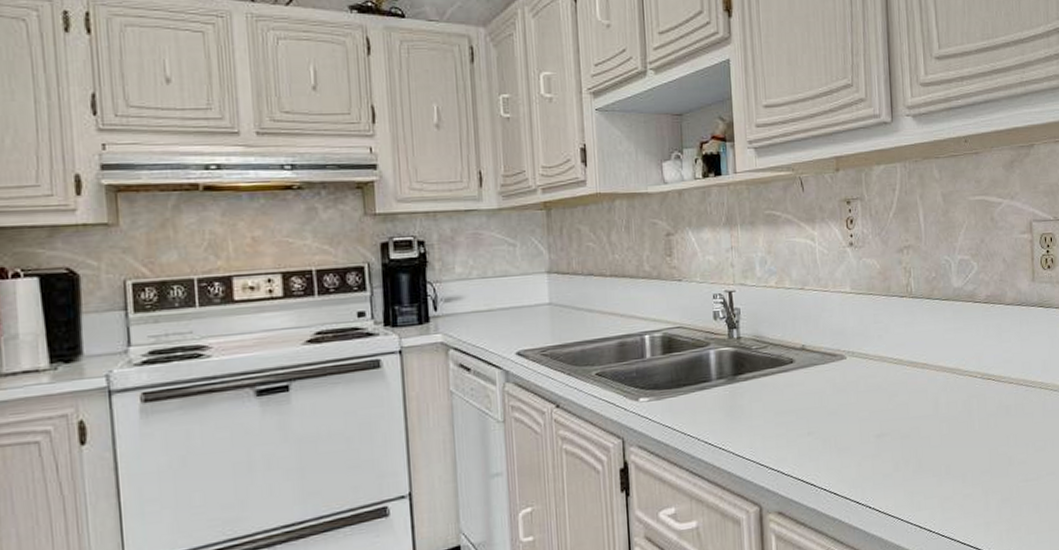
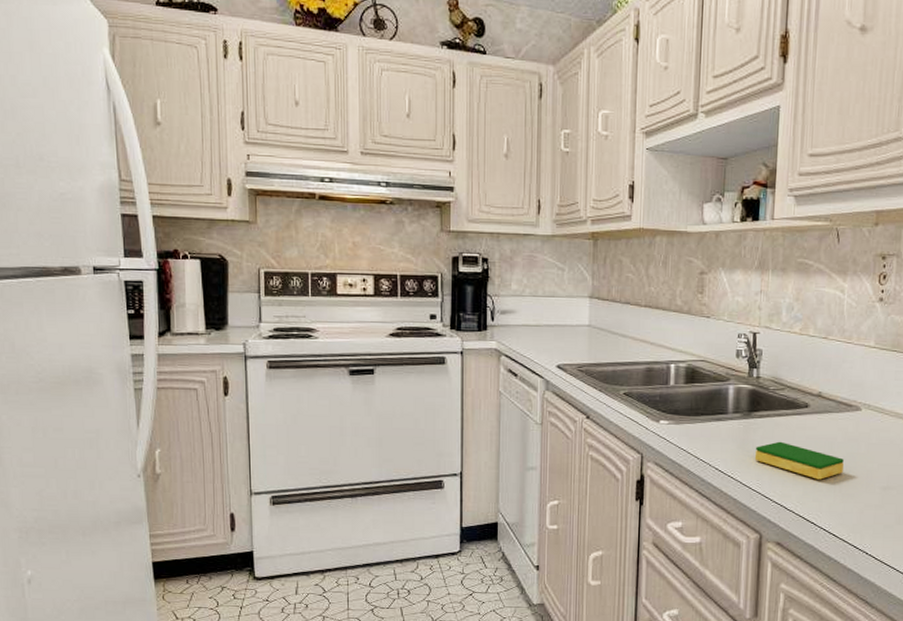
dish sponge: none [744,402,836,438] -> present [754,441,844,480]

